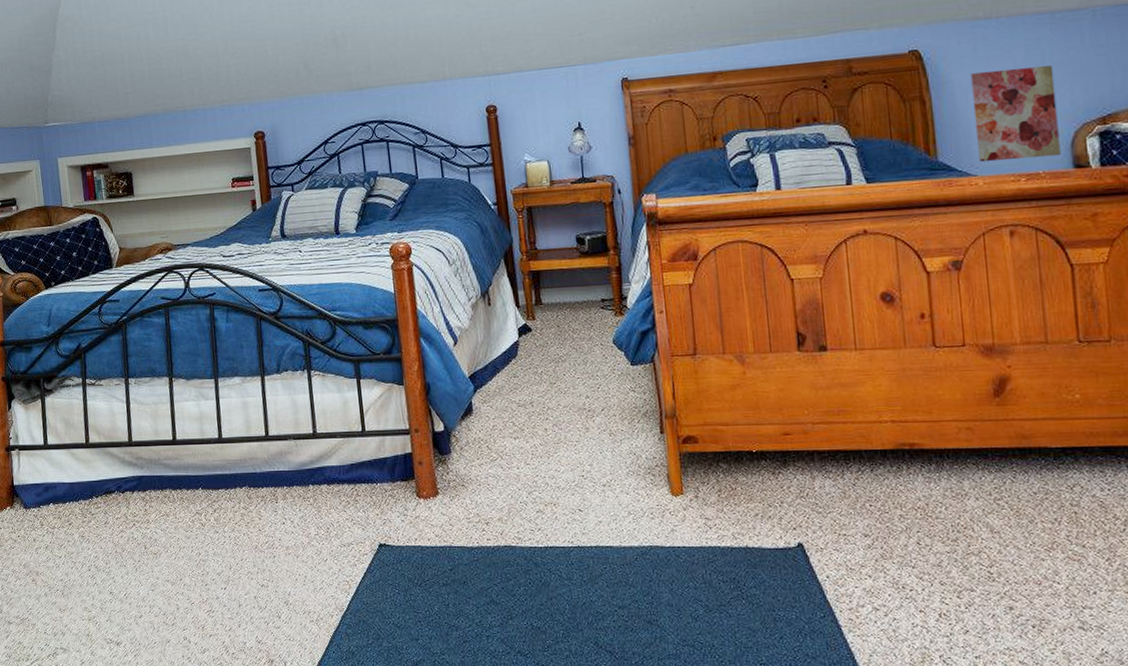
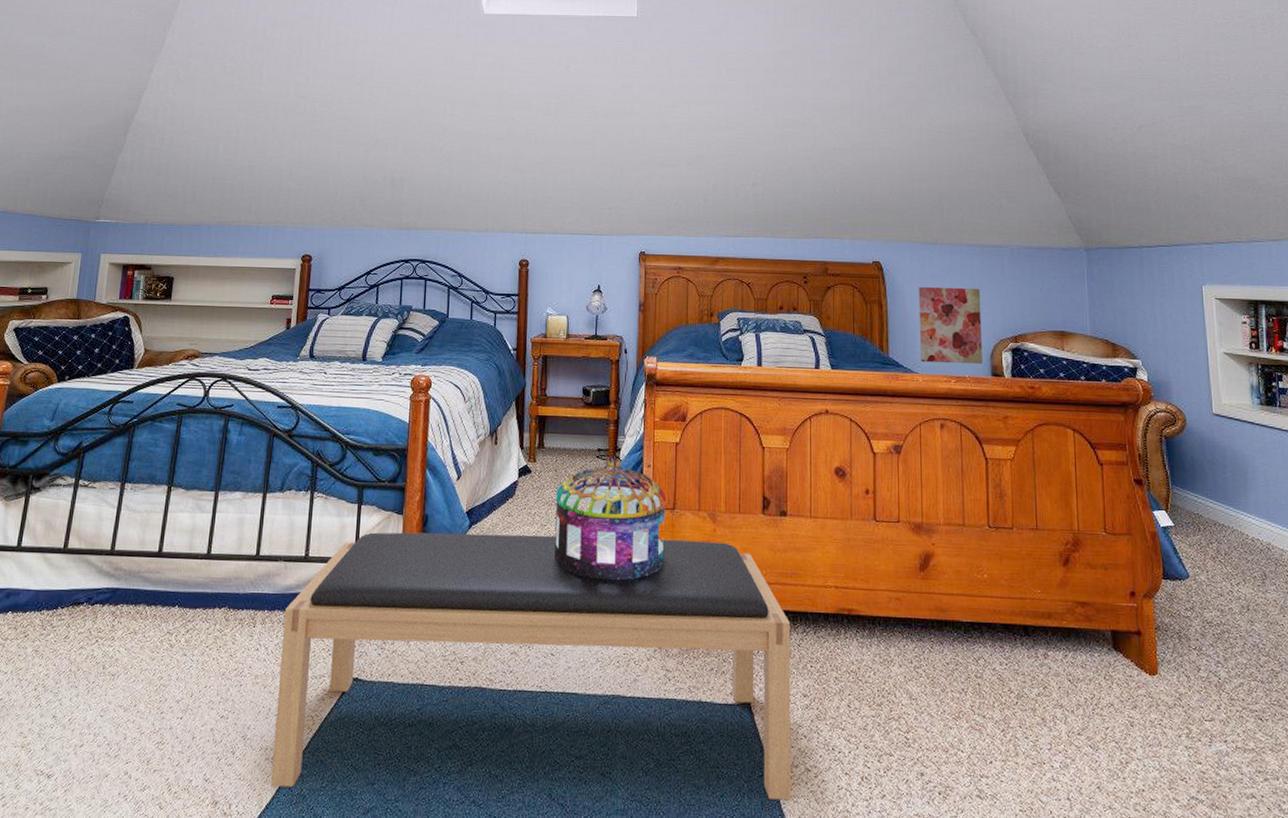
bench: none [303,385,859,646] -> present [271,532,791,801]
decorative box: none [561,307,691,434] -> present [554,458,667,581]

